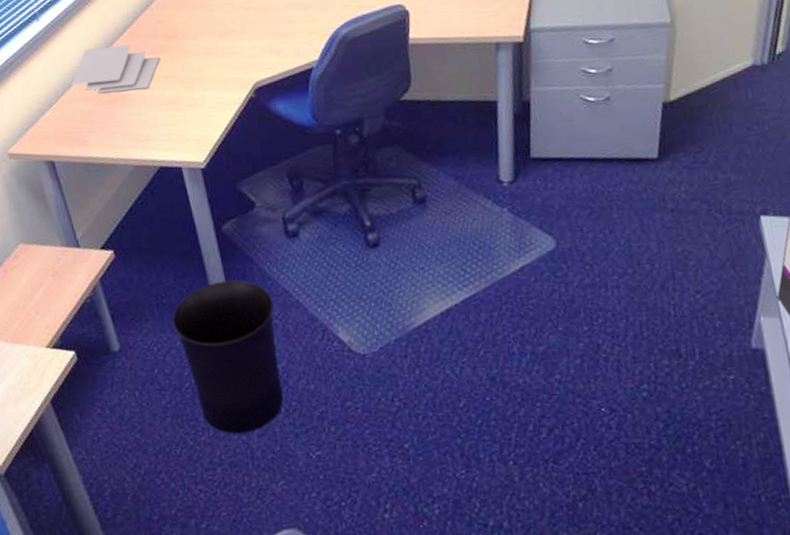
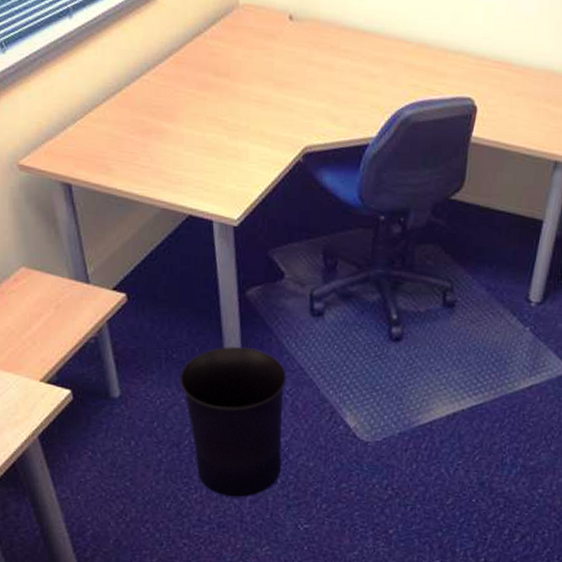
papers: present [70,44,160,94] -> none [100,65,206,126]

